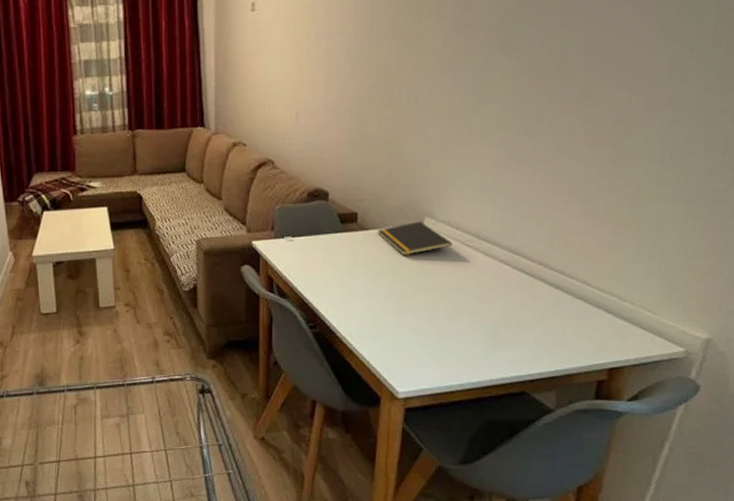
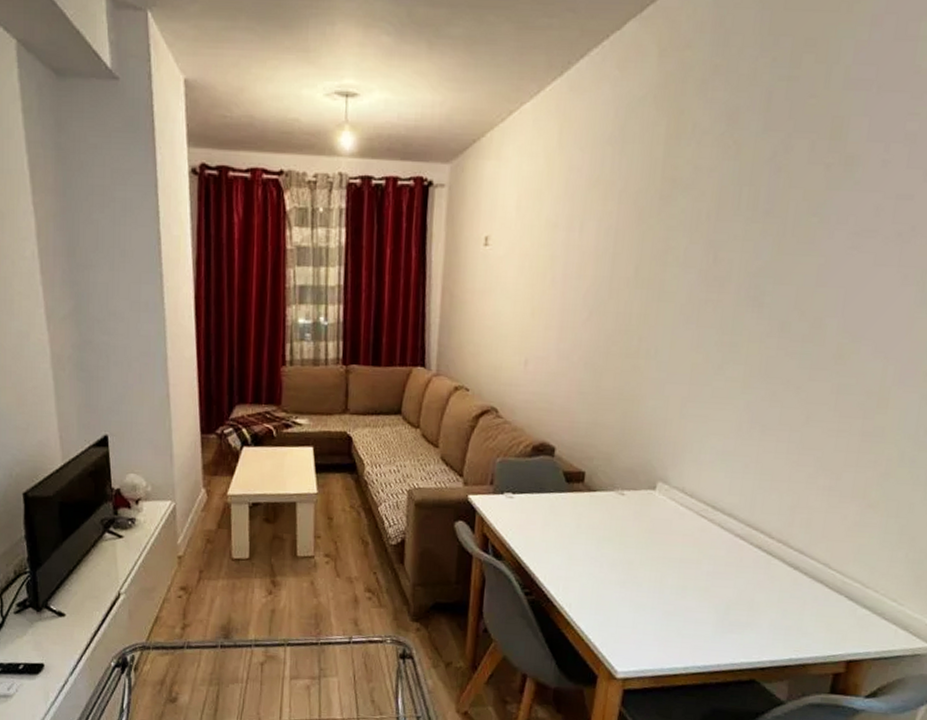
notepad: present [378,221,452,255] -> none [605,486,685,522]

